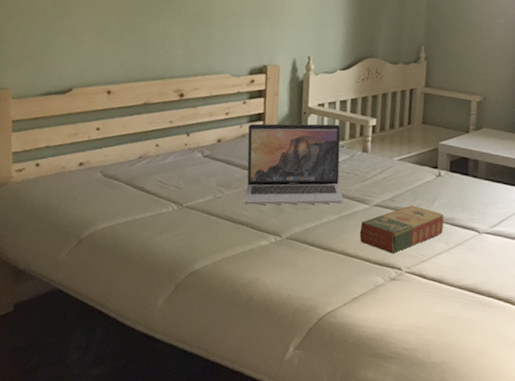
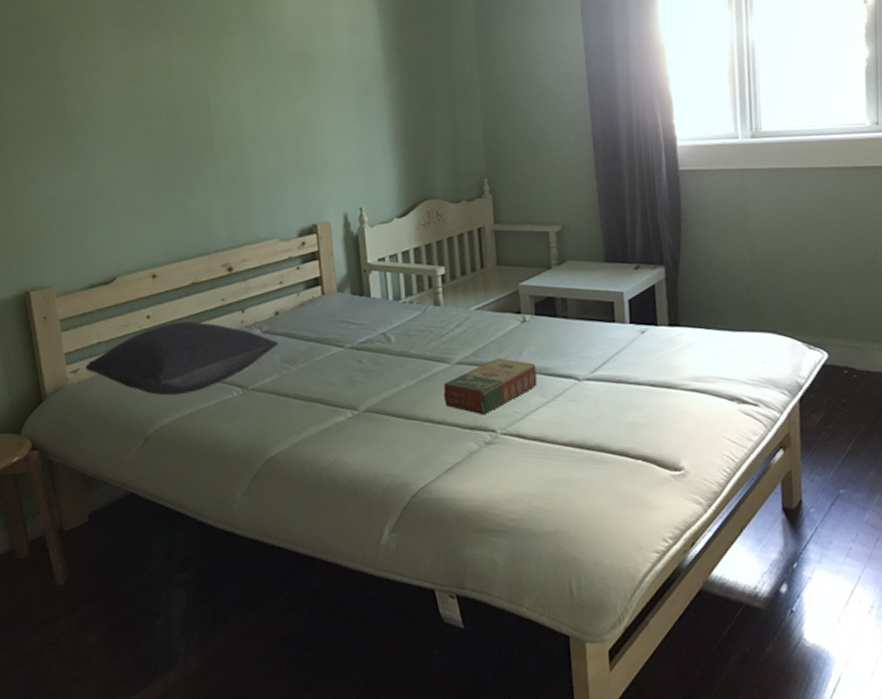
pillow: none [30,137,217,204] -> present [85,321,279,396]
laptop: present [243,123,344,205] -> none [306,278,421,379]

